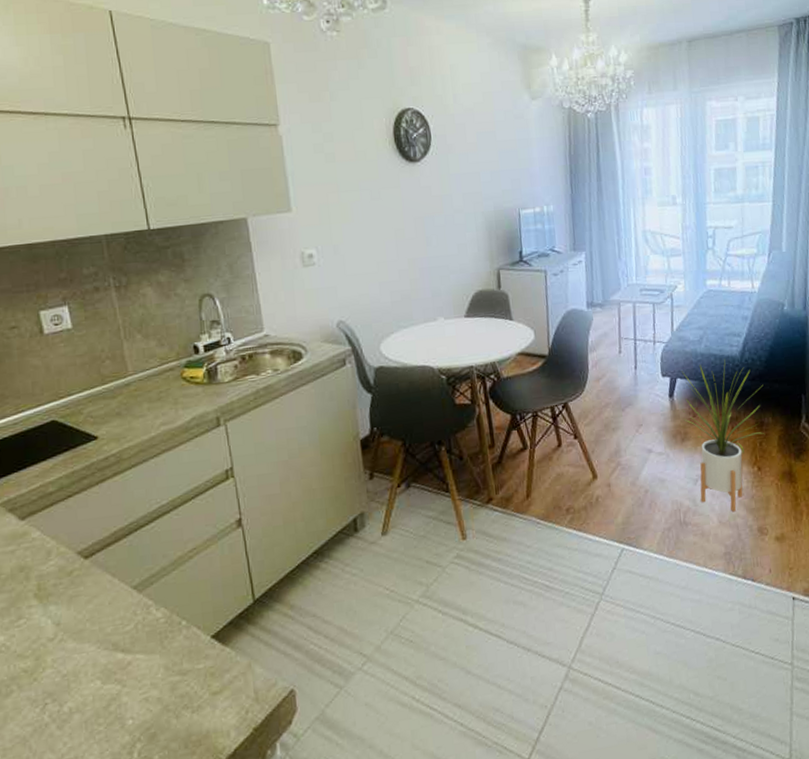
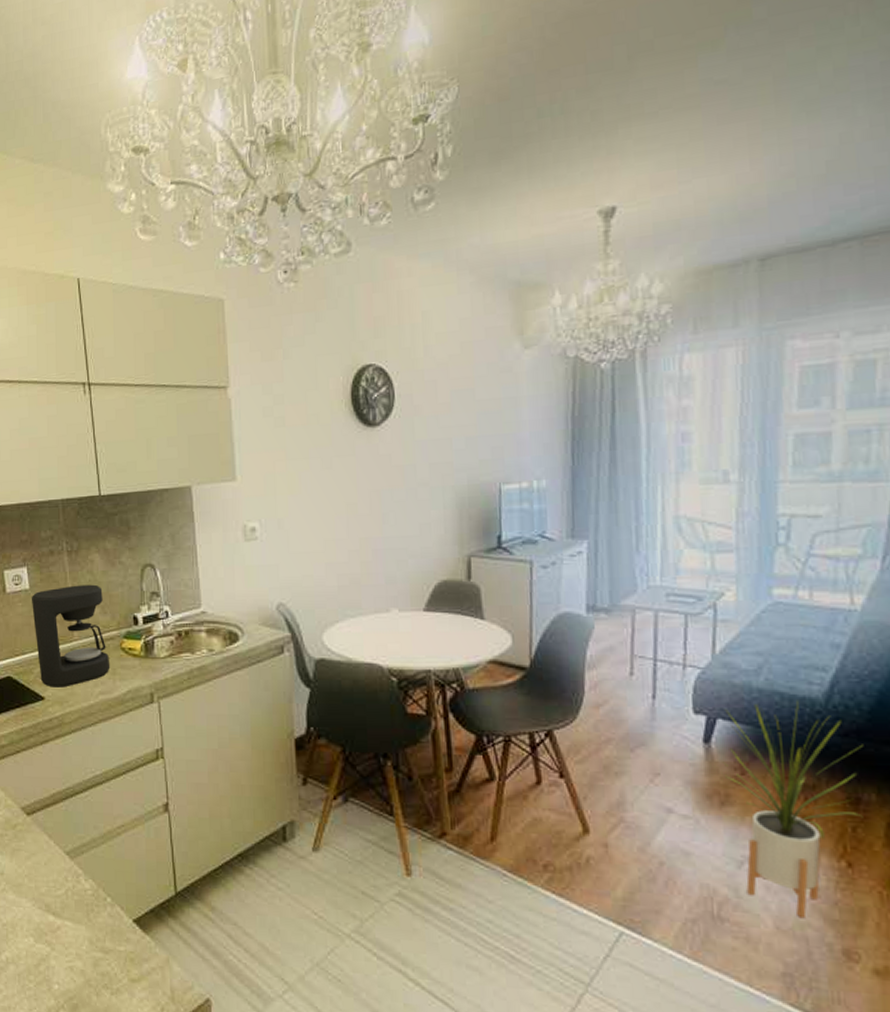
coffee maker: none [76,318,172,426] -> present [32,584,110,688]

